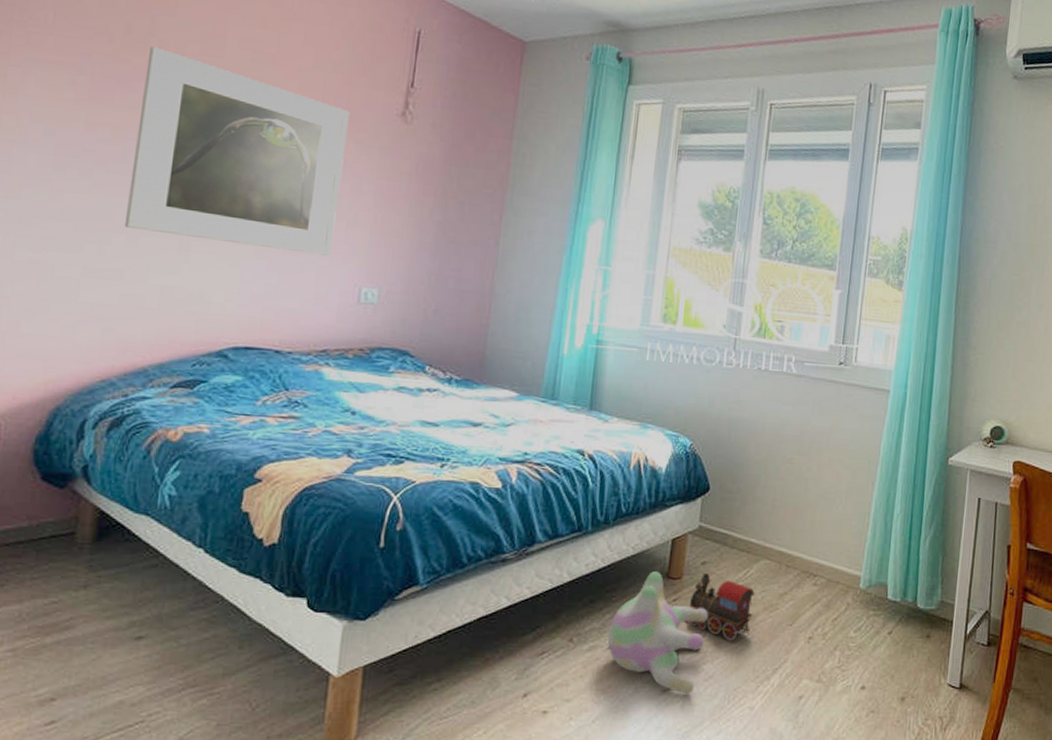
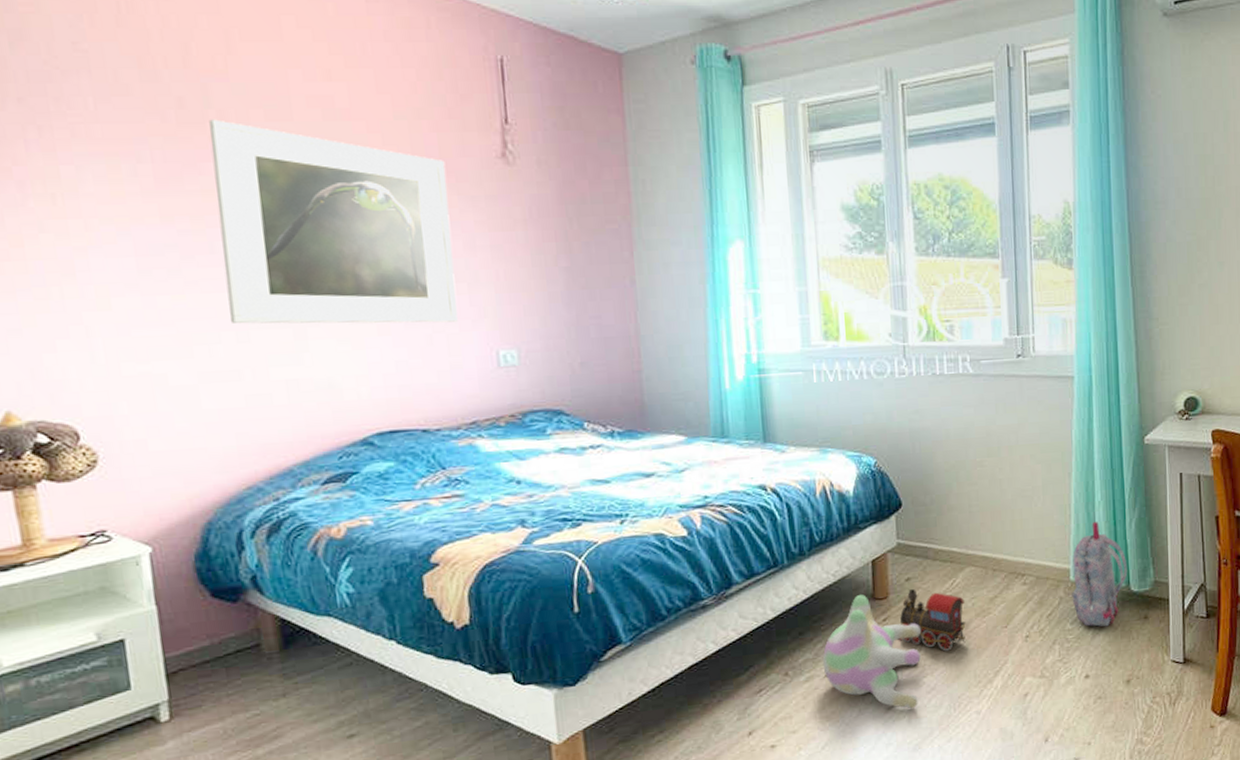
backpack: none [858,534,917,640] -> present [1072,522,1128,627]

